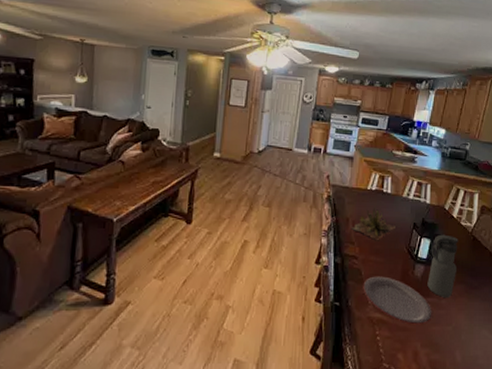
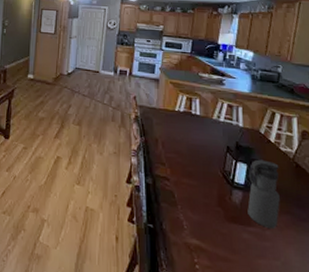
succulent plant: present [352,208,395,240] -> none [161,129,207,162]
plate: present [363,276,433,325] -> none [177,199,258,257]

